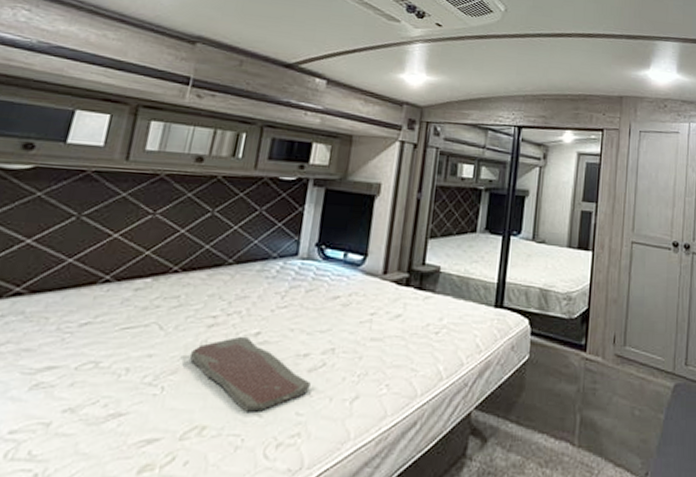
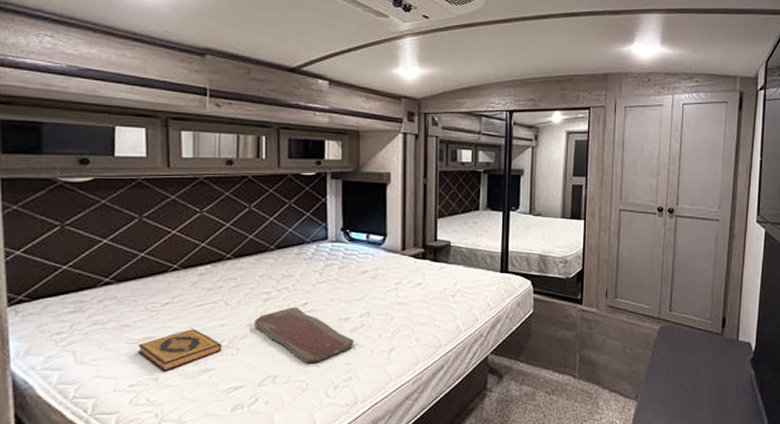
hardback book: none [32,358,144,415] -> present [137,329,222,372]

